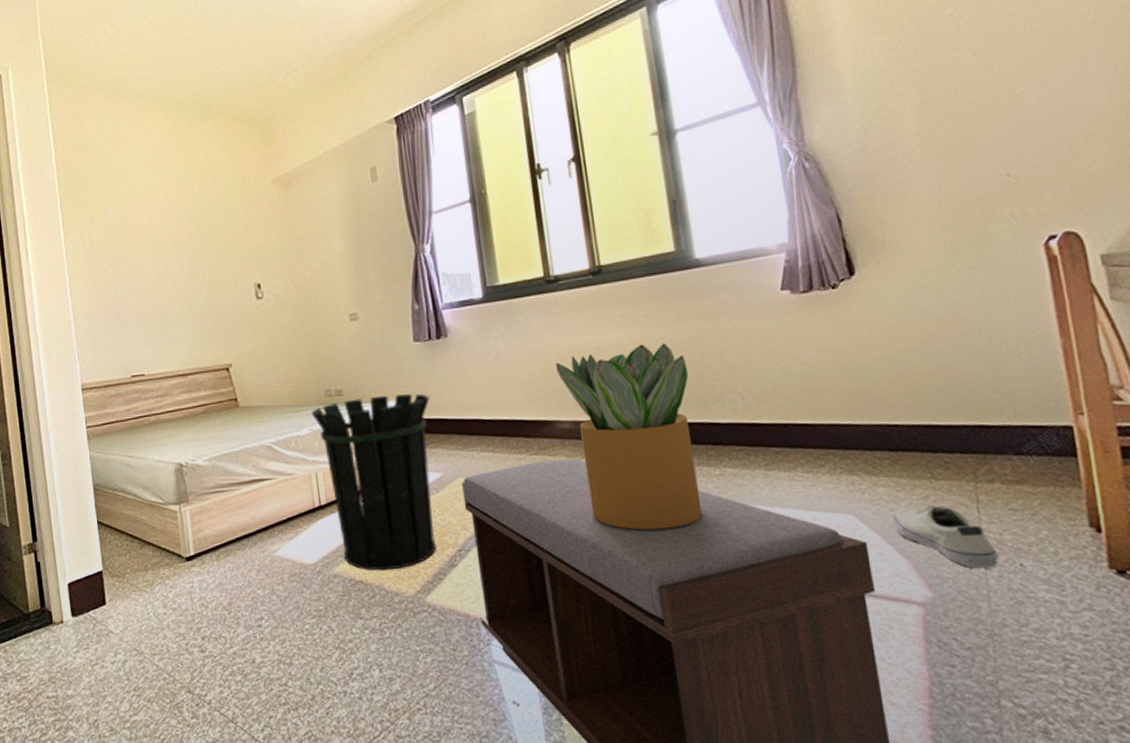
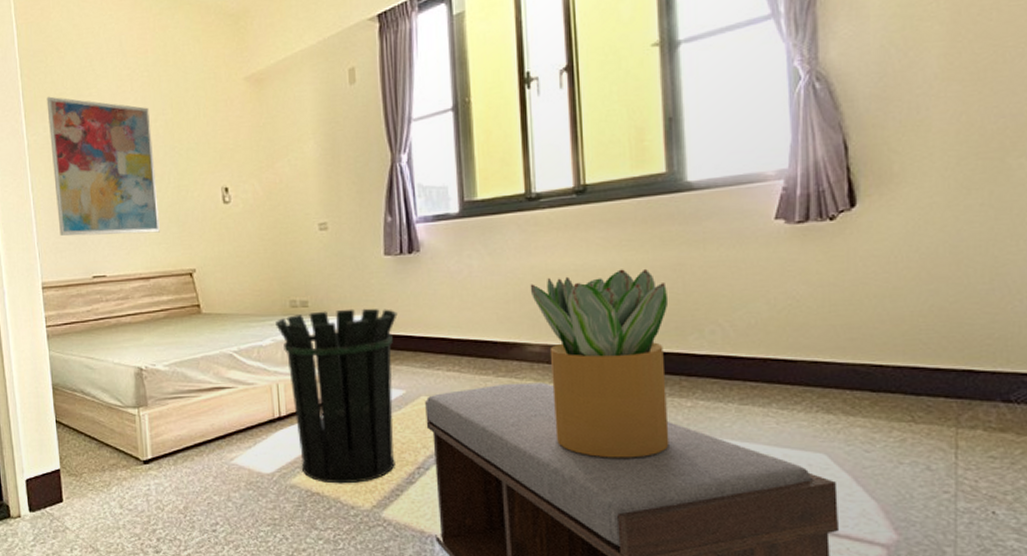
wall art: none [83,205,196,338] -> present [46,96,160,237]
shoe: present [890,504,999,569] -> none [864,448,970,514]

